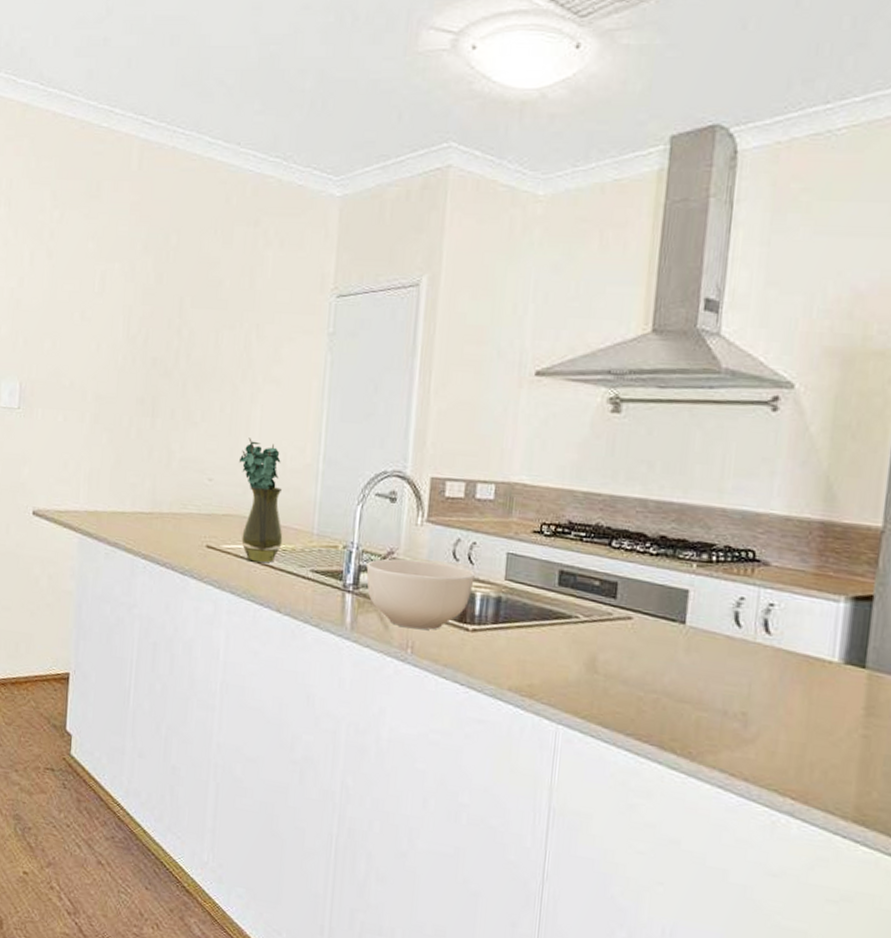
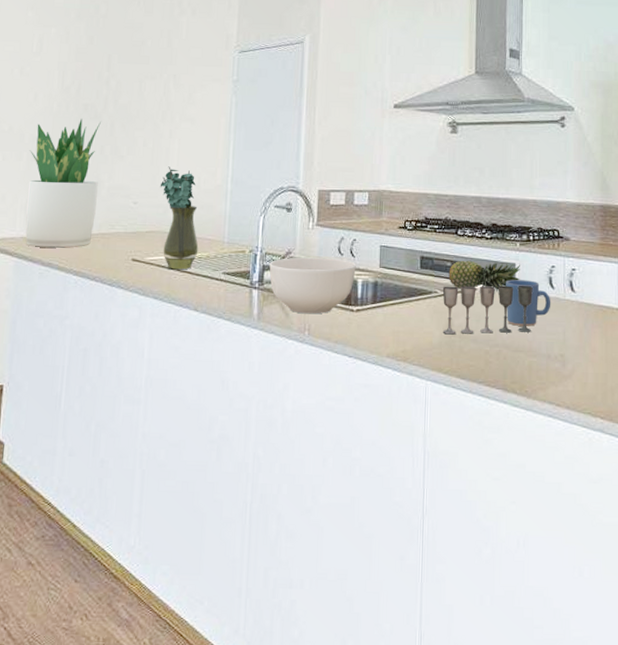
planter: none [89,374,172,527] -> present [25,118,101,248]
wine glass: none [582,610,711,680] -> present [442,285,533,335]
fruit: none [595,579,695,625] -> present [448,260,520,292]
mug: none [670,610,735,673] -> present [506,279,551,326]

